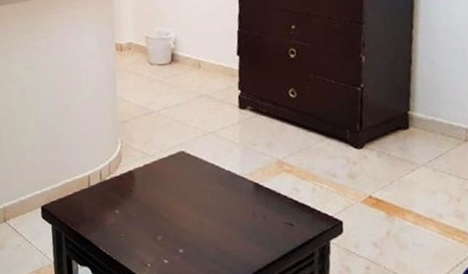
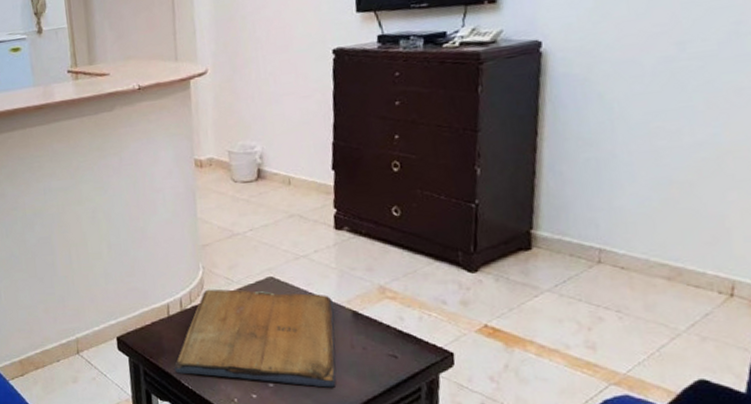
religious icon: none [94,162,240,253] -> present [175,289,336,388]

